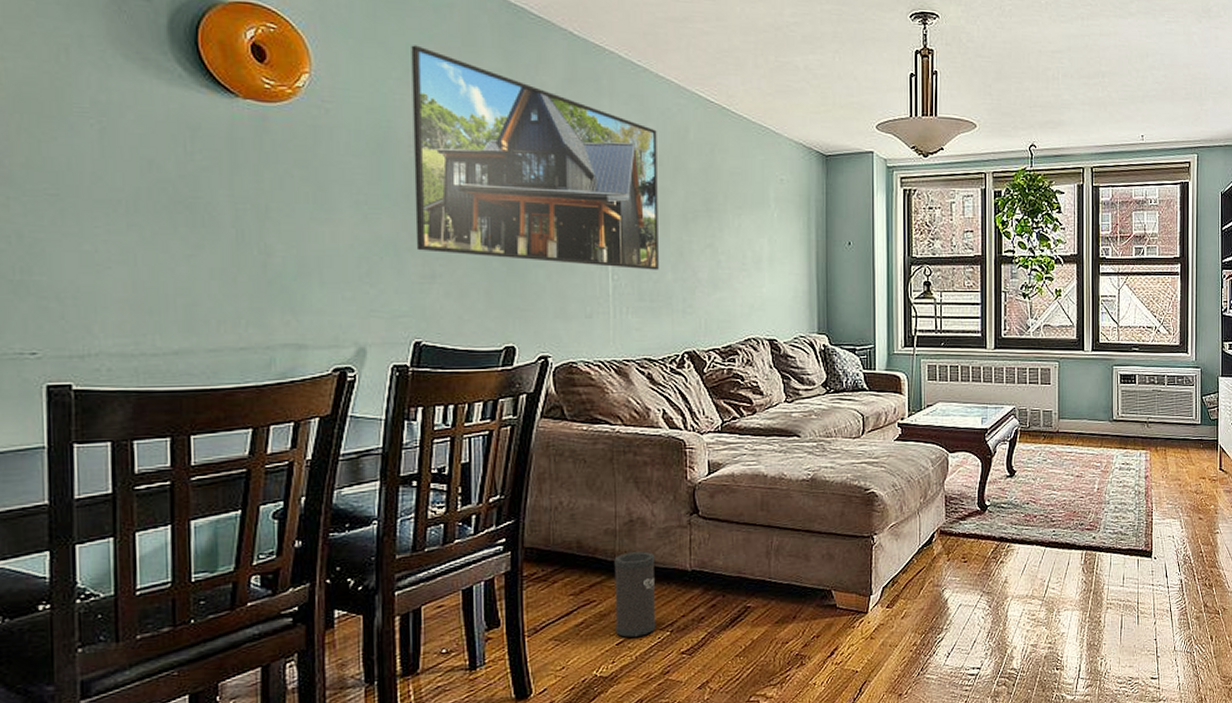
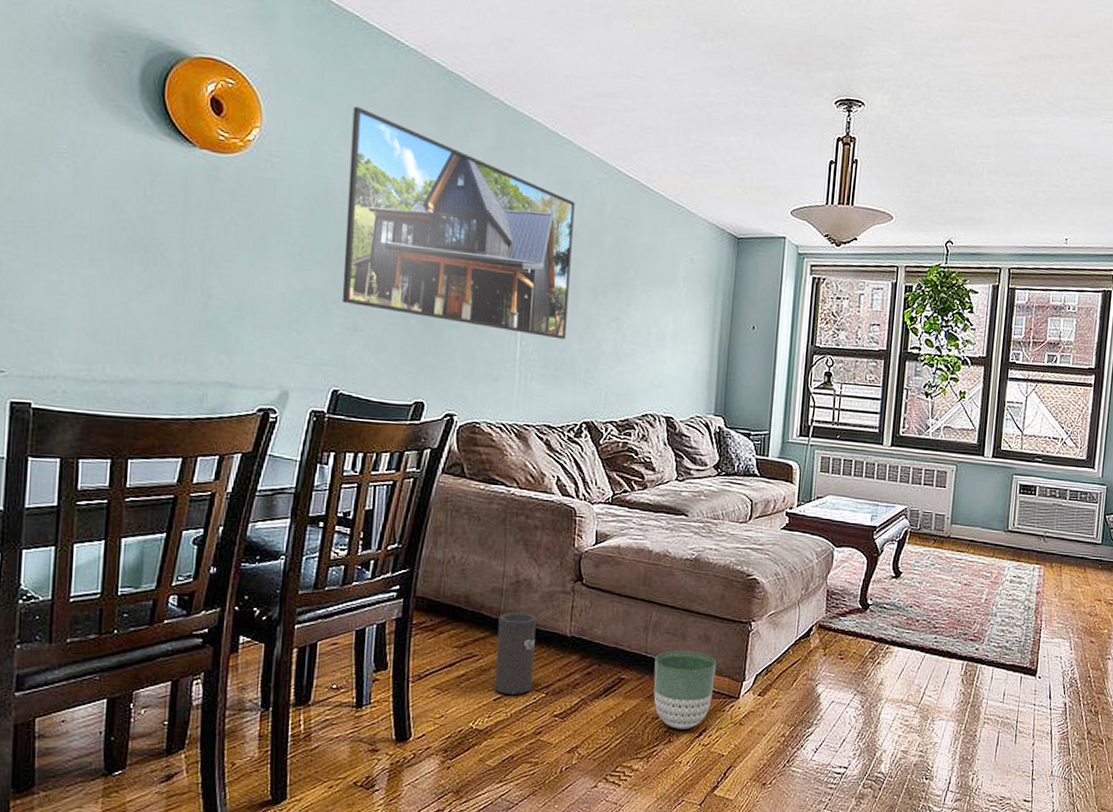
planter: none [780,571,842,651] -> present [653,650,717,729]

